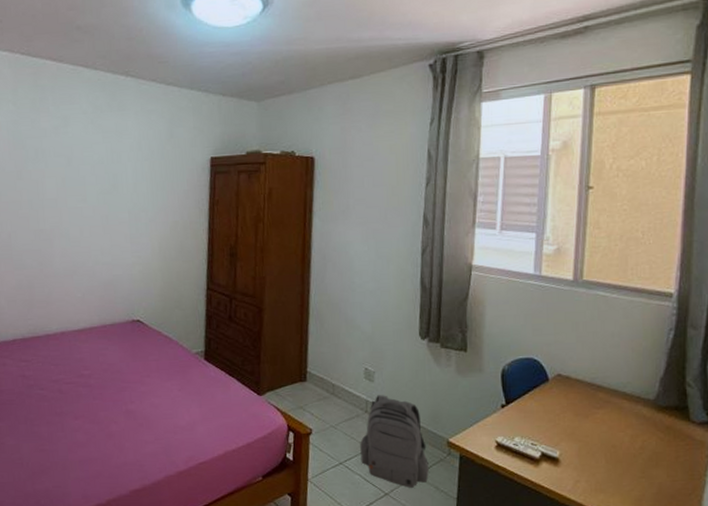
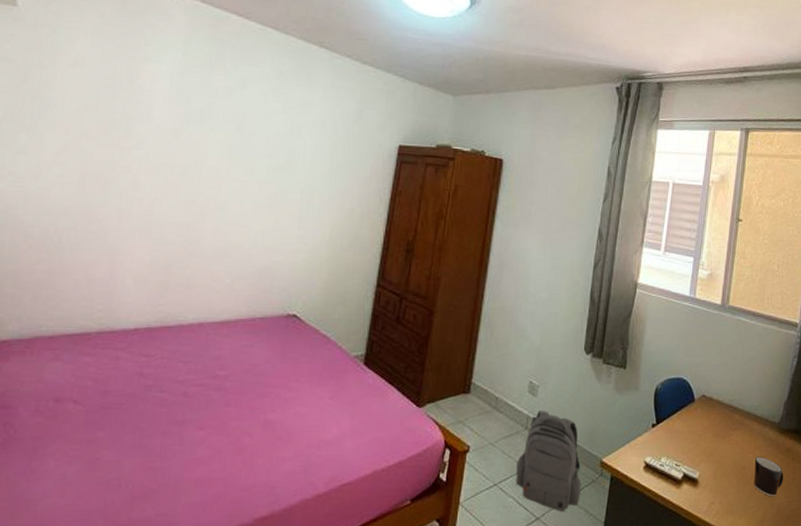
mug: none [626,435,664,476] -> present [754,456,784,497]

